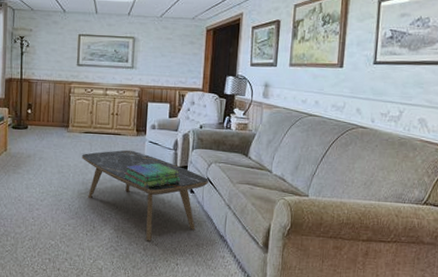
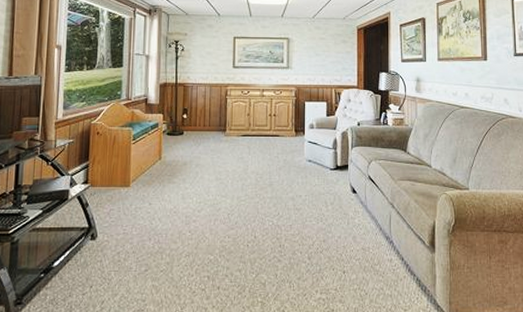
coffee table: present [82,150,208,241] -> none [240,151,370,248]
stack of books: present [124,163,180,189] -> none [284,163,341,191]

